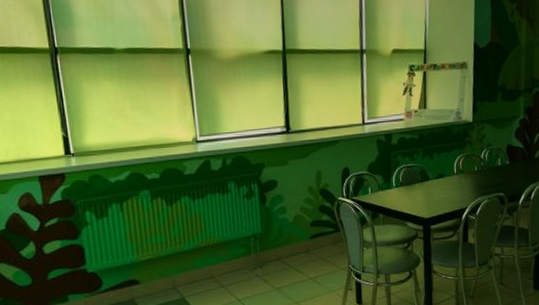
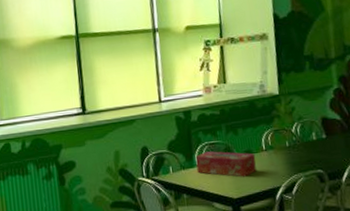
tissue box: none [393,173,448,199] -> present [195,151,256,177]

